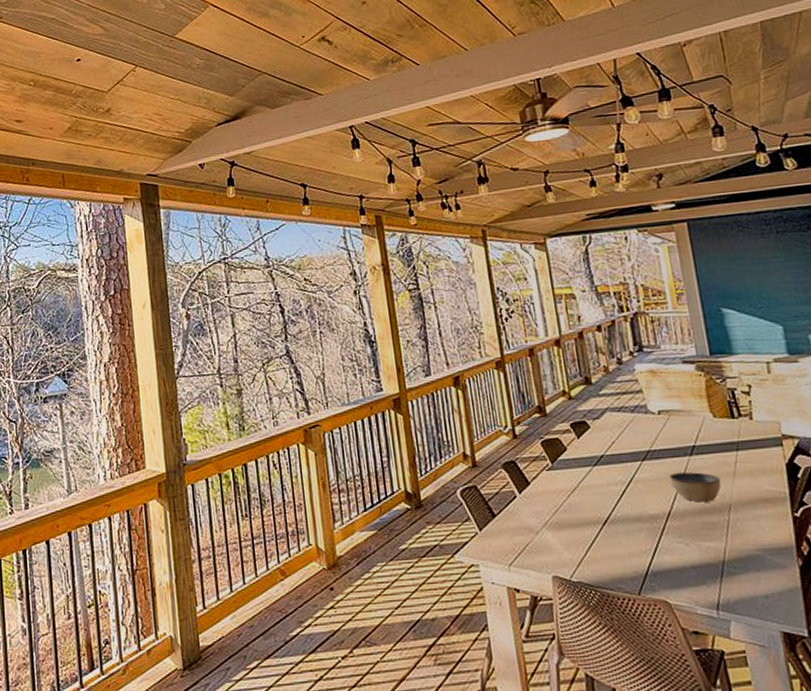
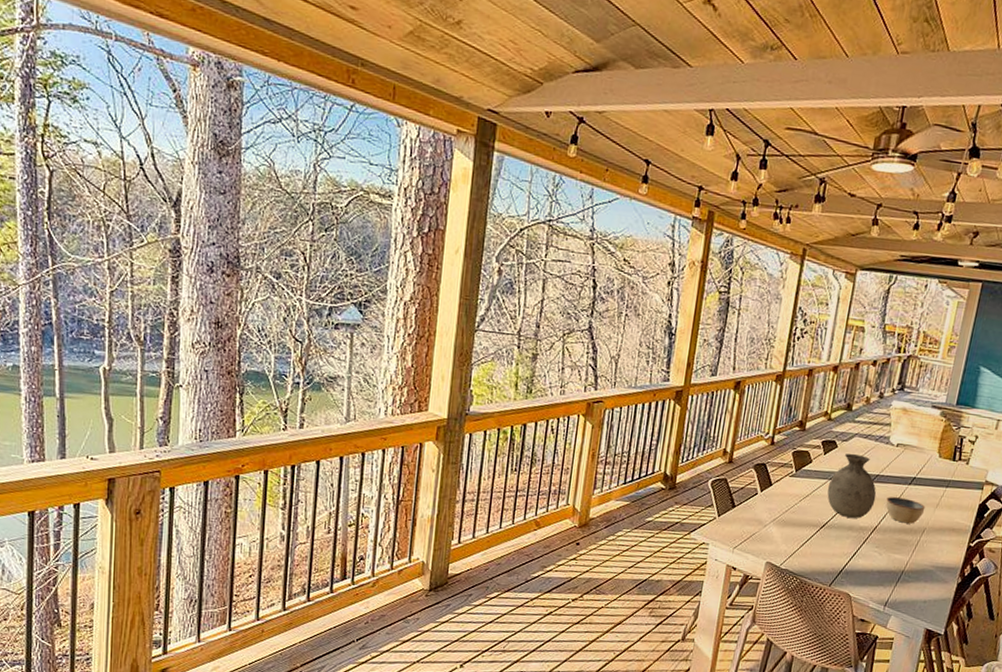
vase: none [594,431,658,507] -> present [827,453,877,518]

